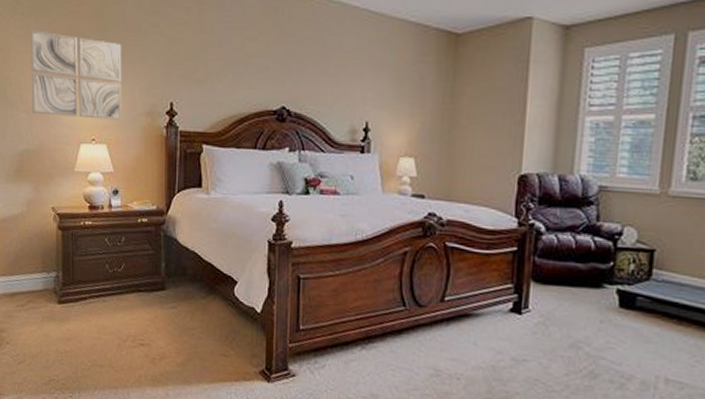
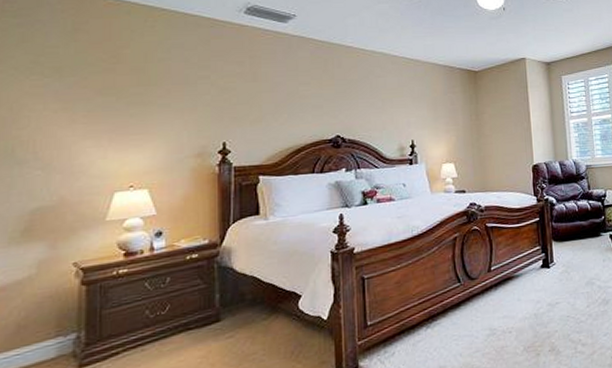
wall art: present [30,30,122,120] -> none [51,88,167,169]

